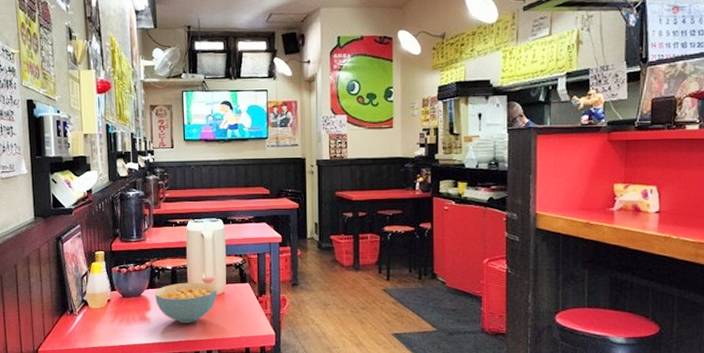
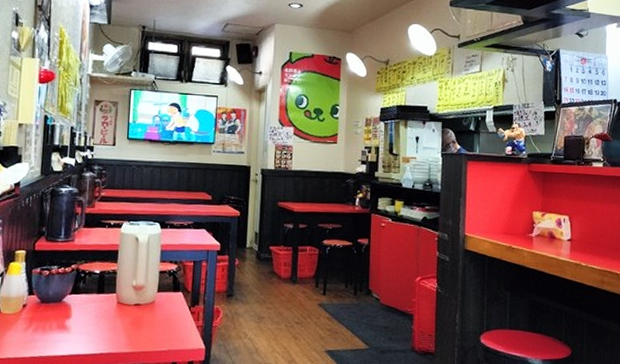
cereal bowl: present [154,282,217,323] -> none [77,288,147,334]

